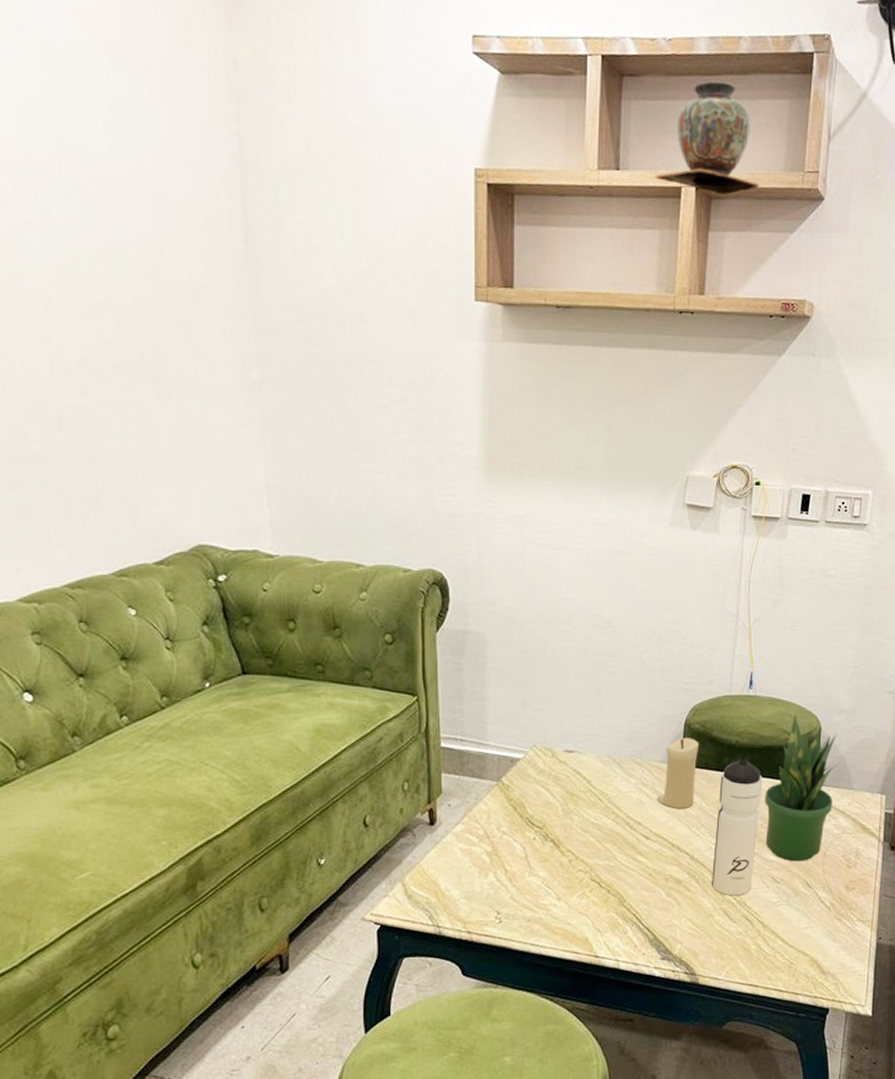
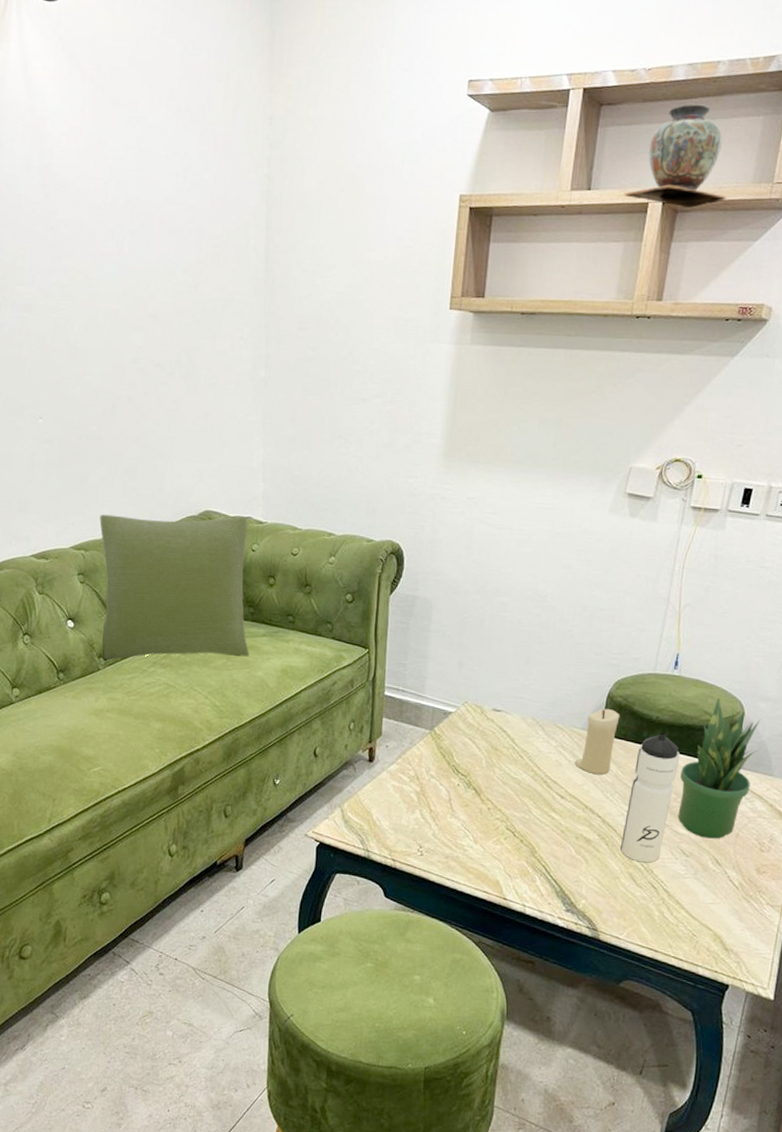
pillow: none [55,549,272,739] -> present [100,514,250,661]

